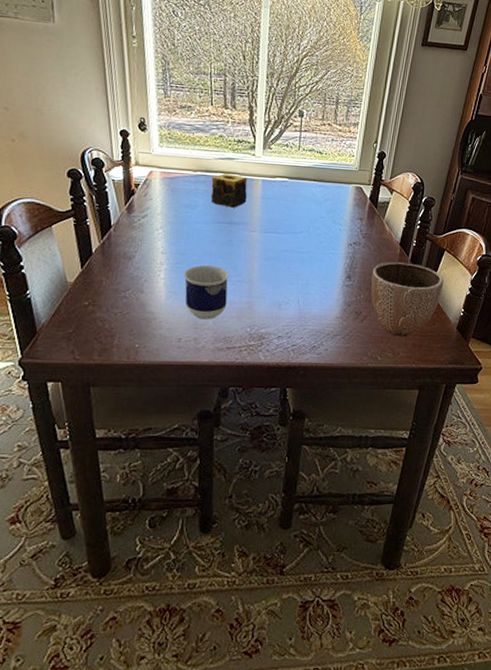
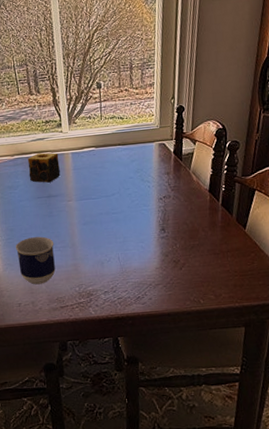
decorative bowl: present [371,262,444,337] -> none [185,207,258,279]

